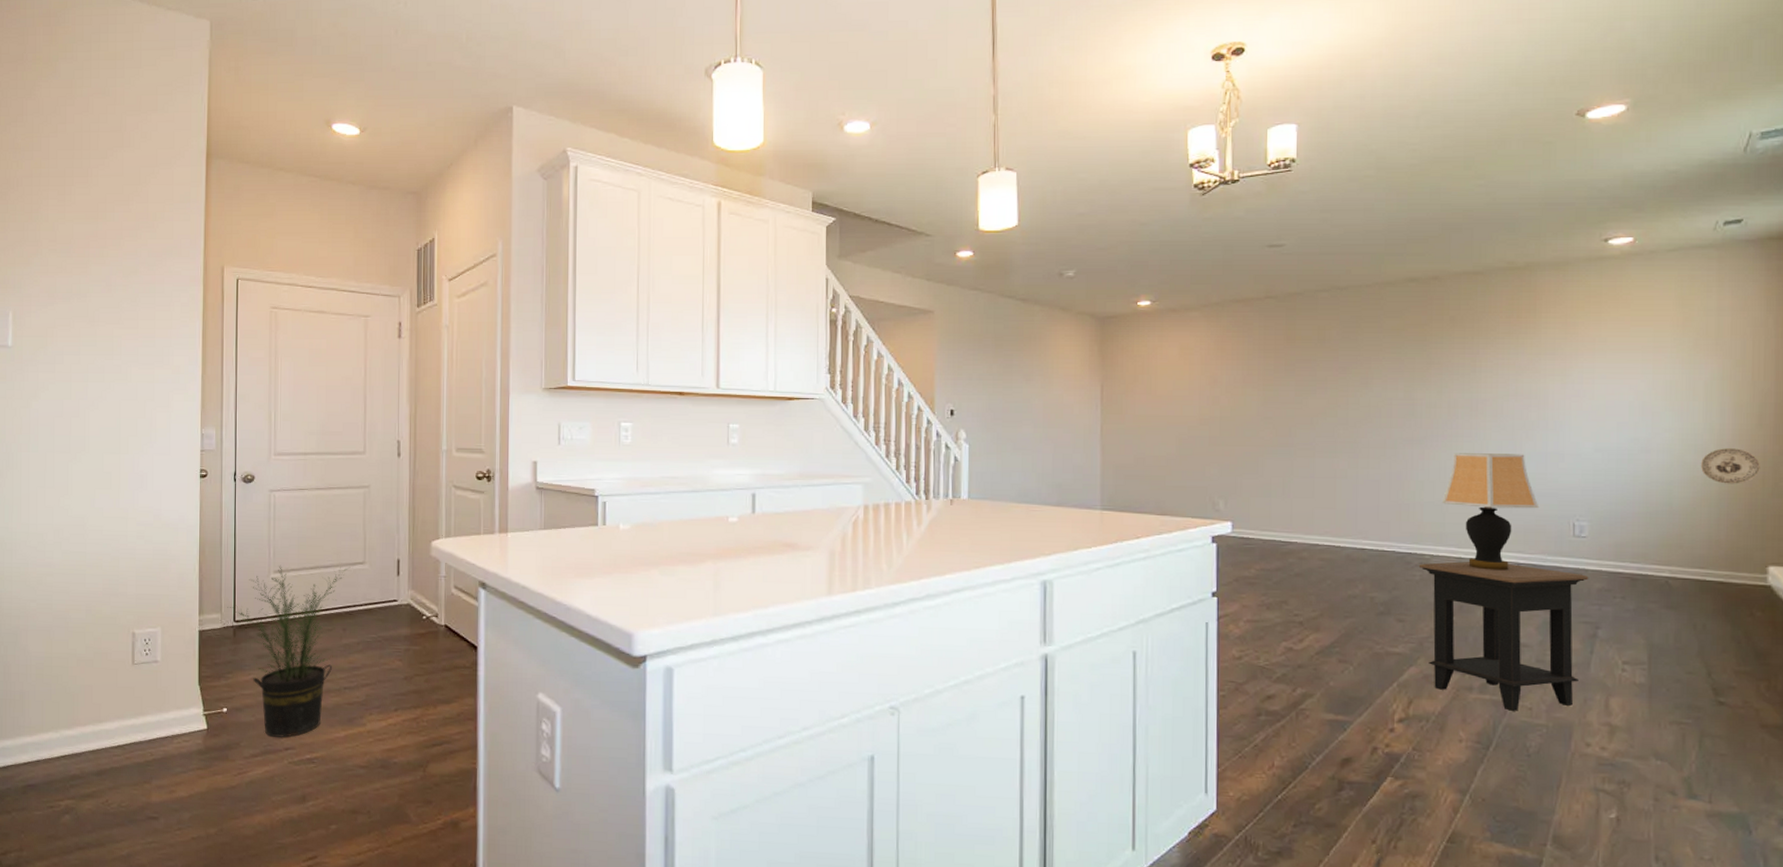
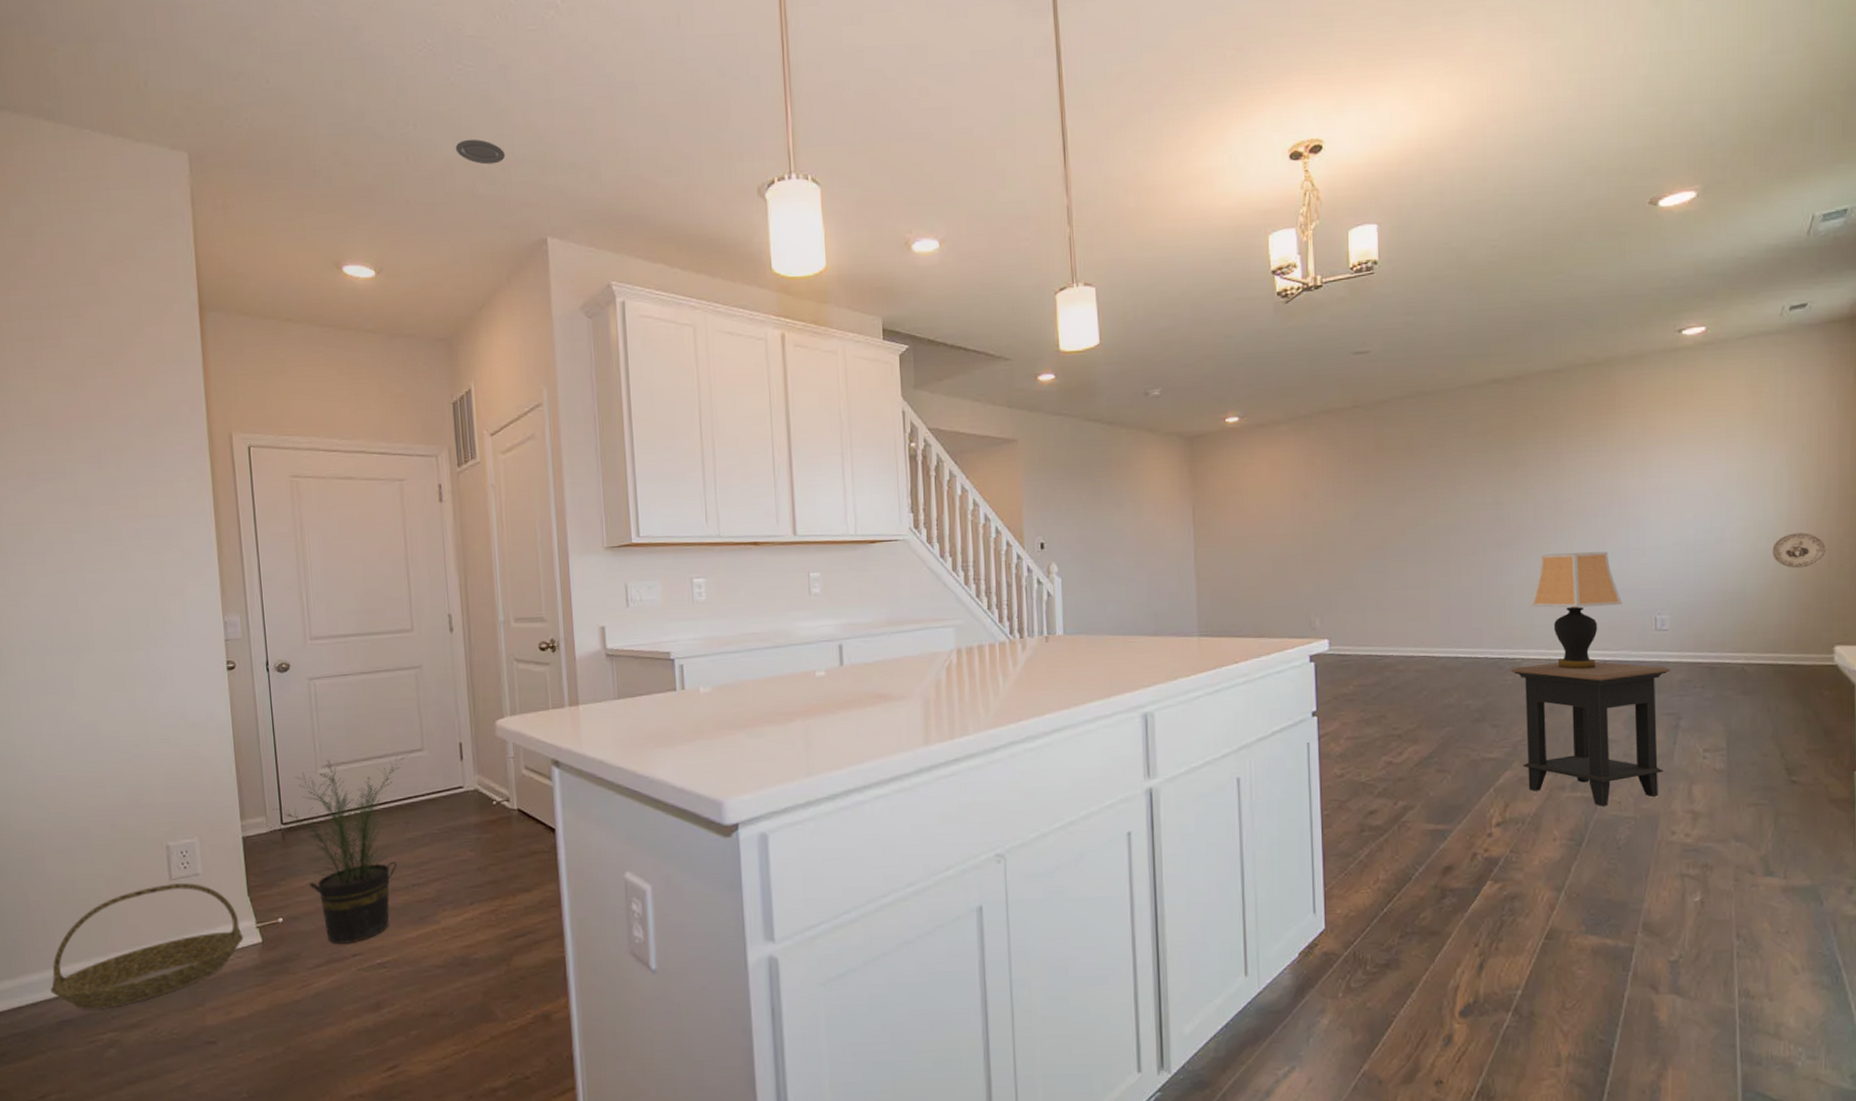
basket: none [21,668,192,777] -> present [50,883,244,1010]
recessed light: none [439,17,481,40] -> present [455,139,505,165]

